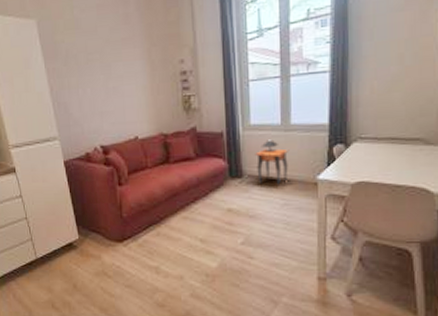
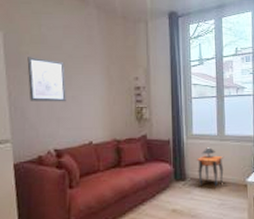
wall art: none [64,45,107,95] -> present [27,57,66,102]

